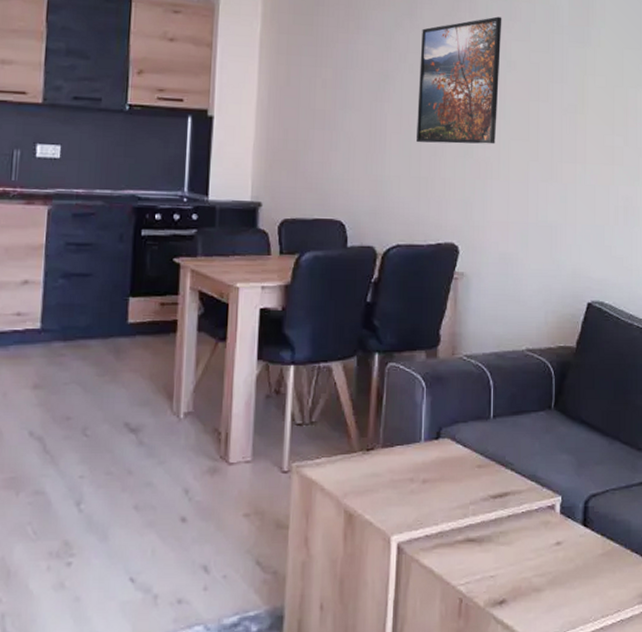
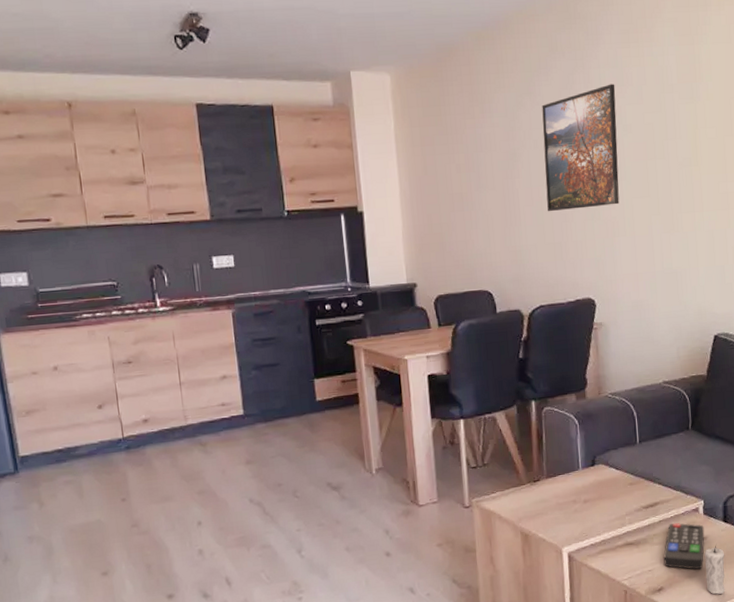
remote control: none [509,520,560,582] -> present [663,522,705,570]
candle: none [557,553,582,617] -> present [704,544,726,595]

